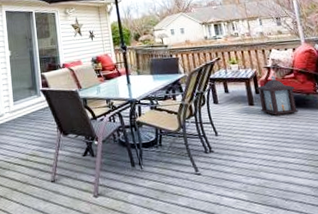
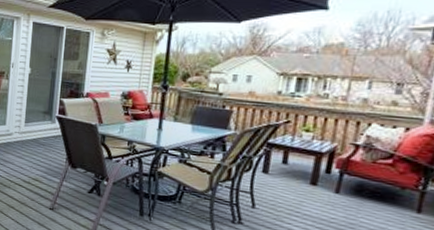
lantern: present [256,75,299,115] -> none [323,156,387,207]

